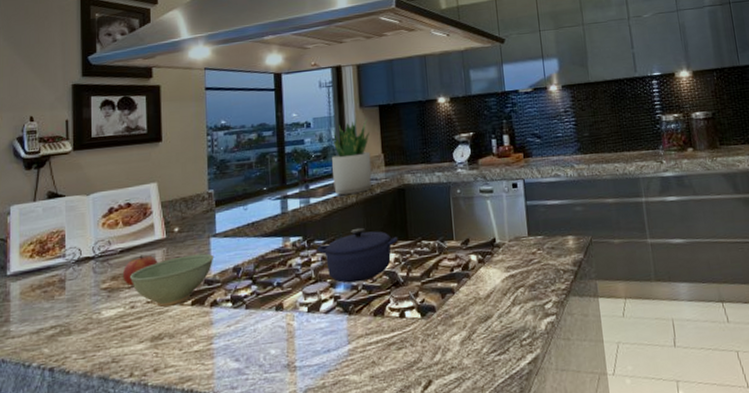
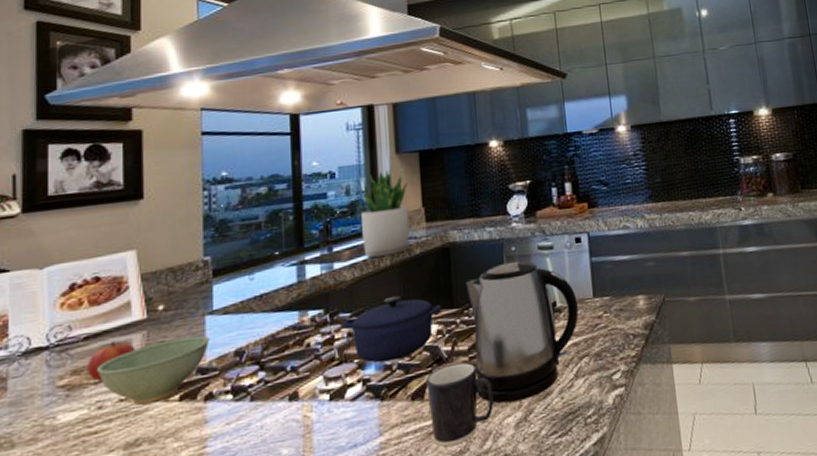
mug: none [386,286,443,357] -> present [426,362,495,447]
kettle: none [418,202,515,324] -> present [465,261,579,404]

